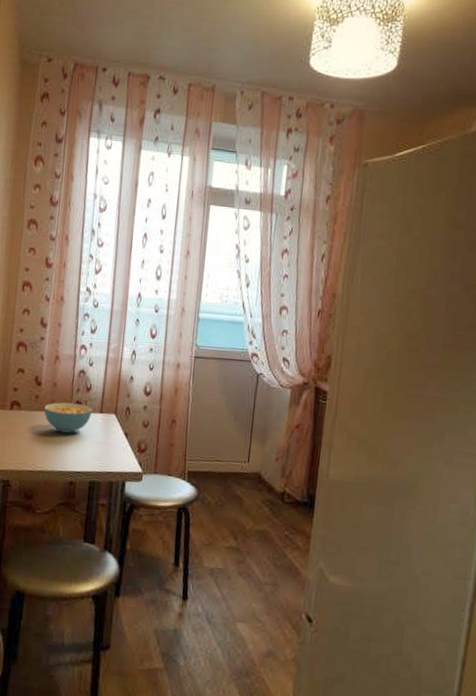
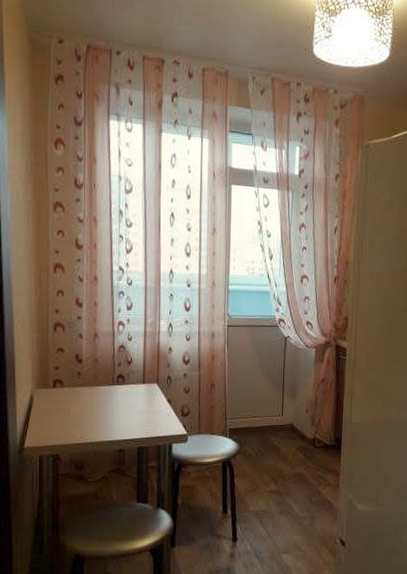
cereal bowl: present [44,402,93,433] -> none [88,376,135,405]

